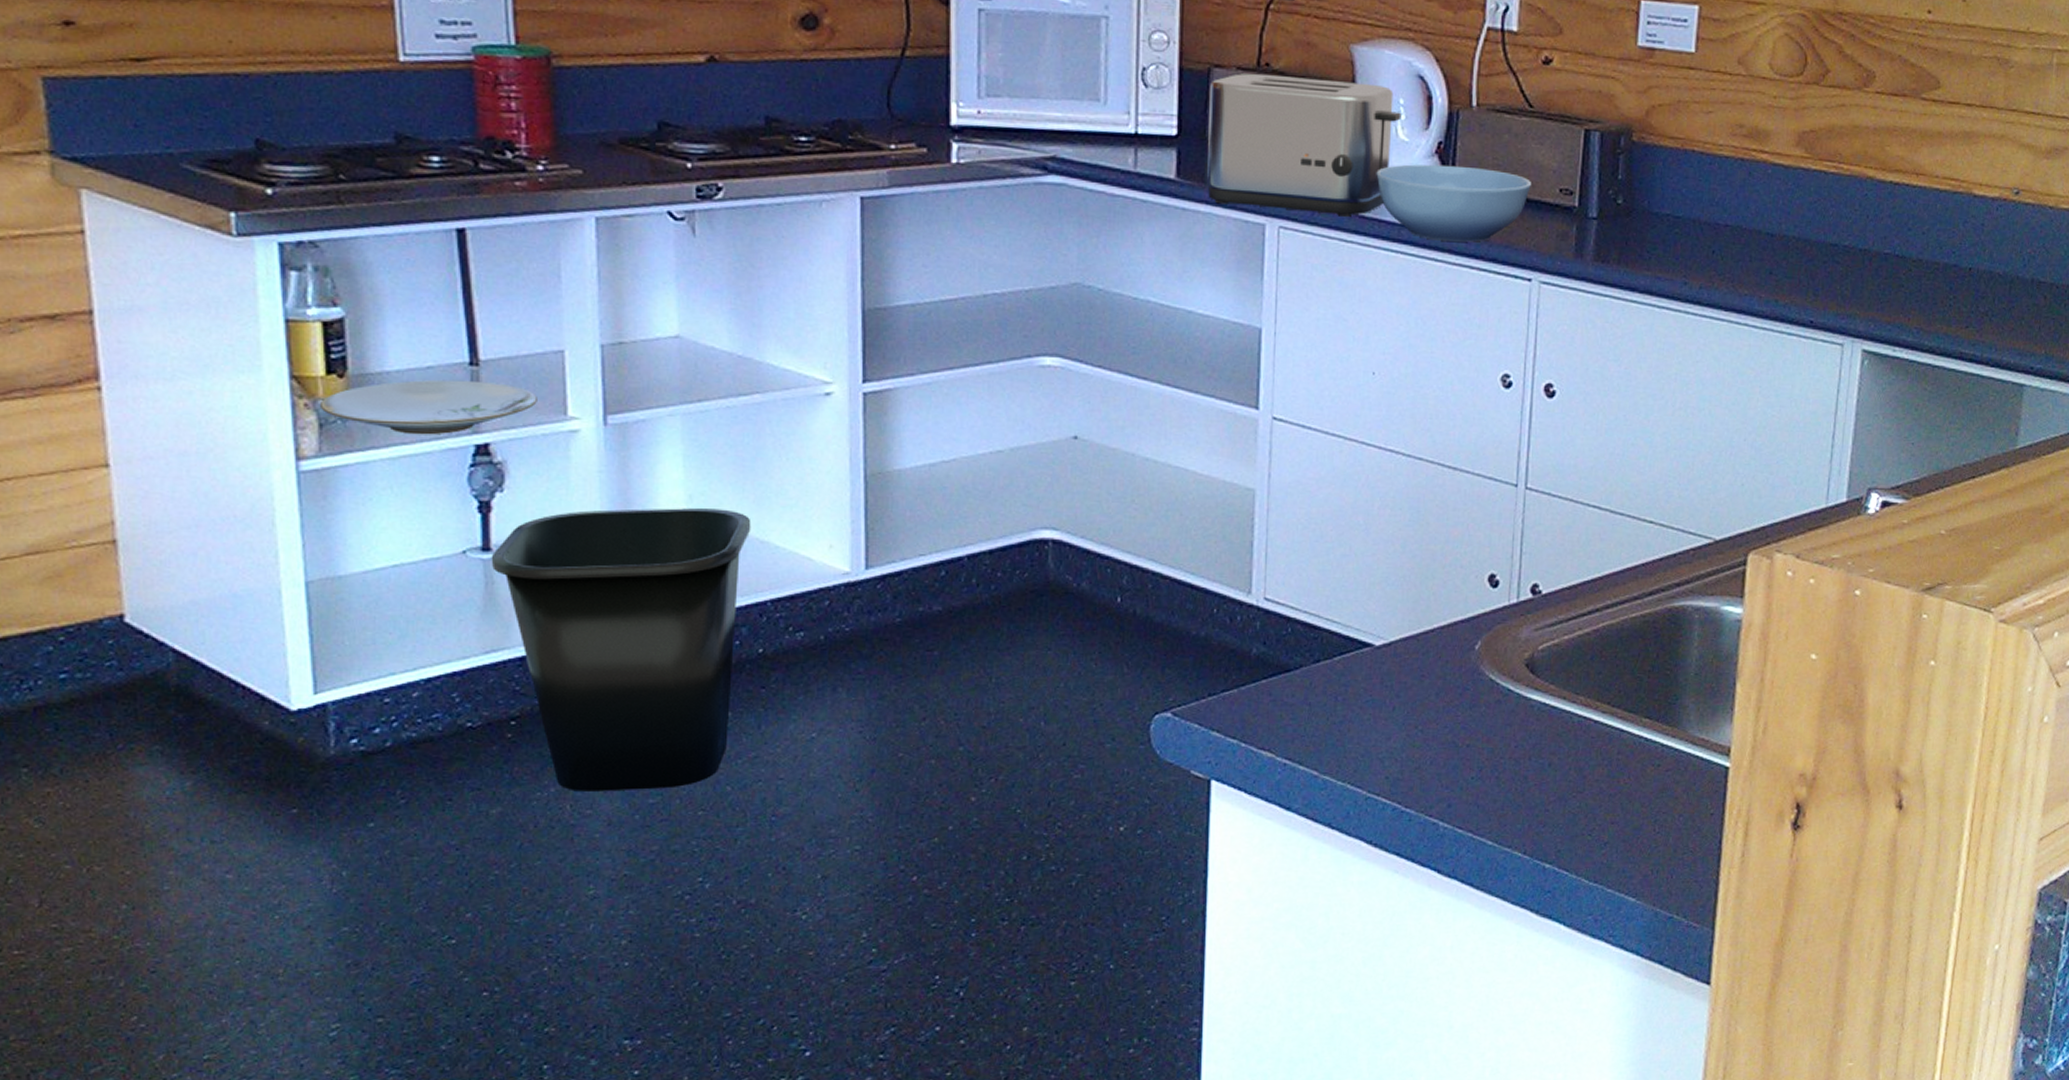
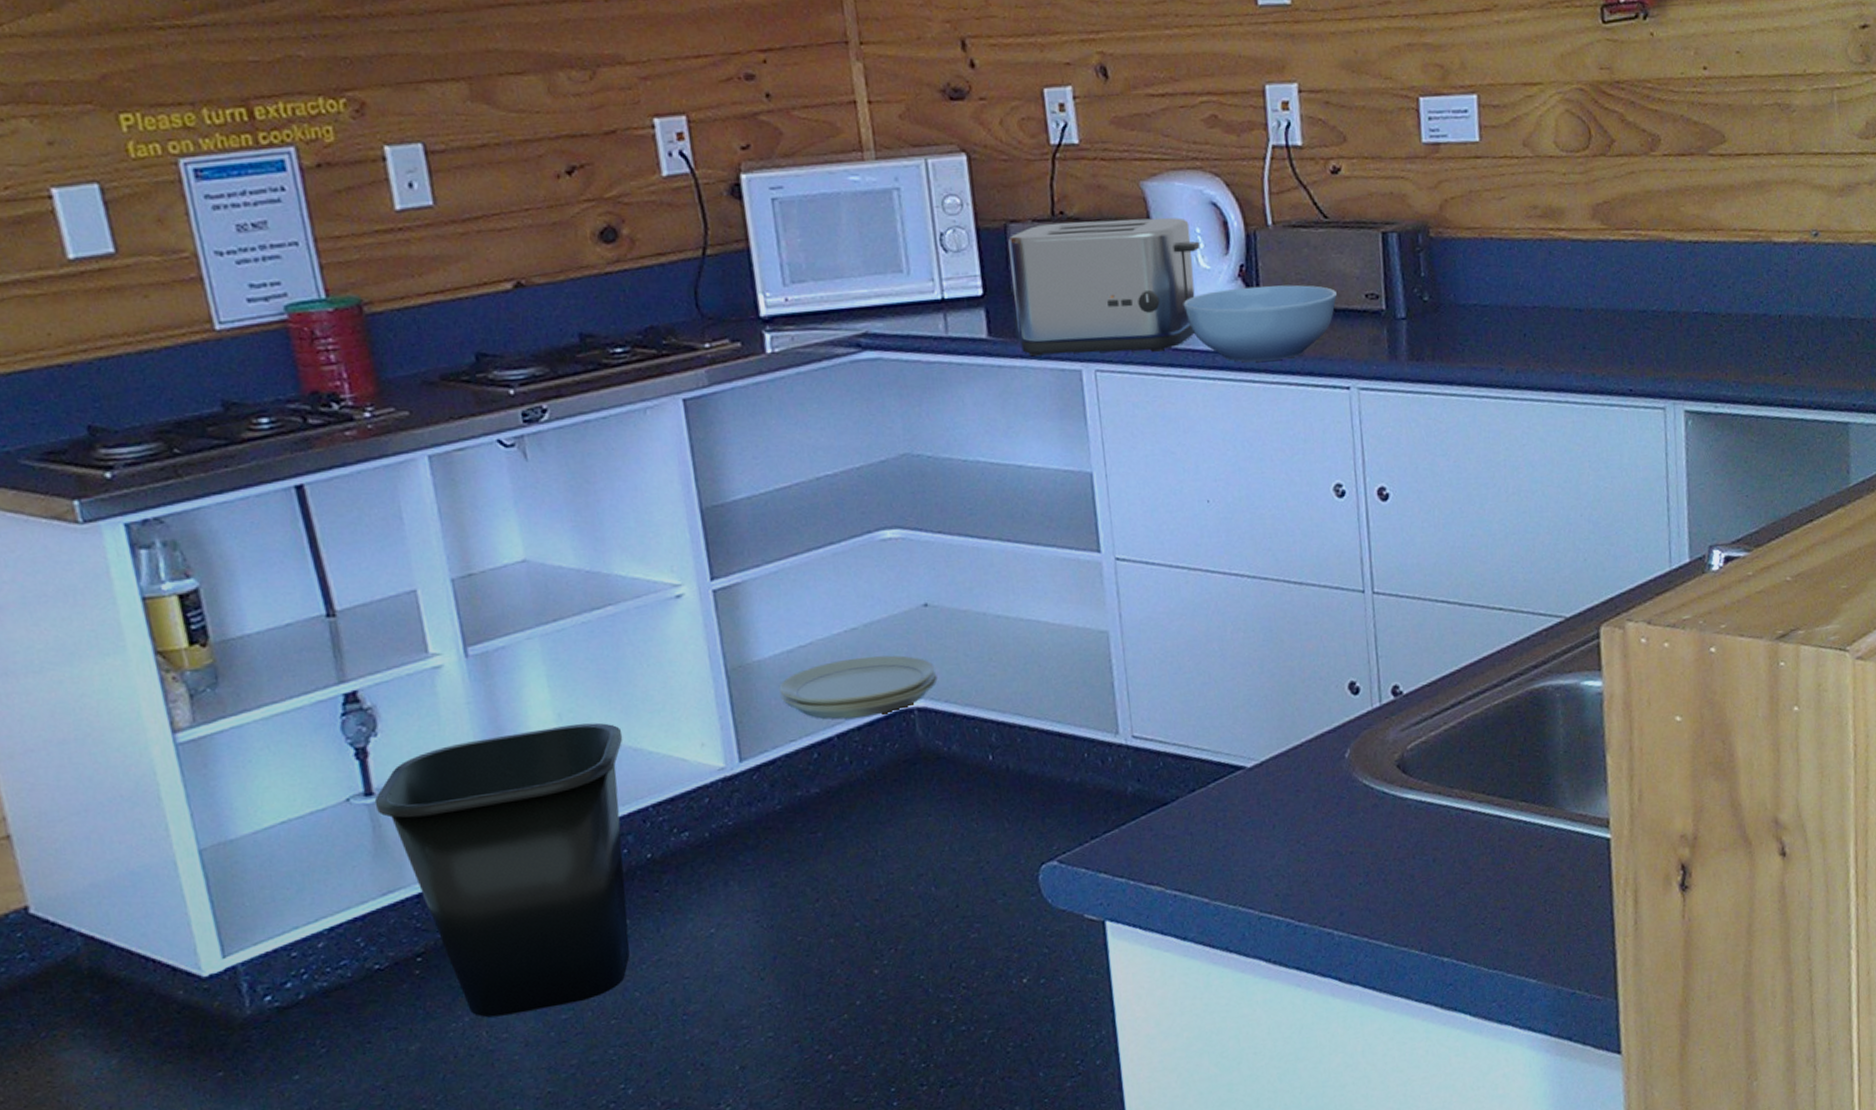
plate: present [319,379,537,435] -> none [186,630,398,693]
plate: none [916,480,1077,541] -> present [779,655,938,720]

